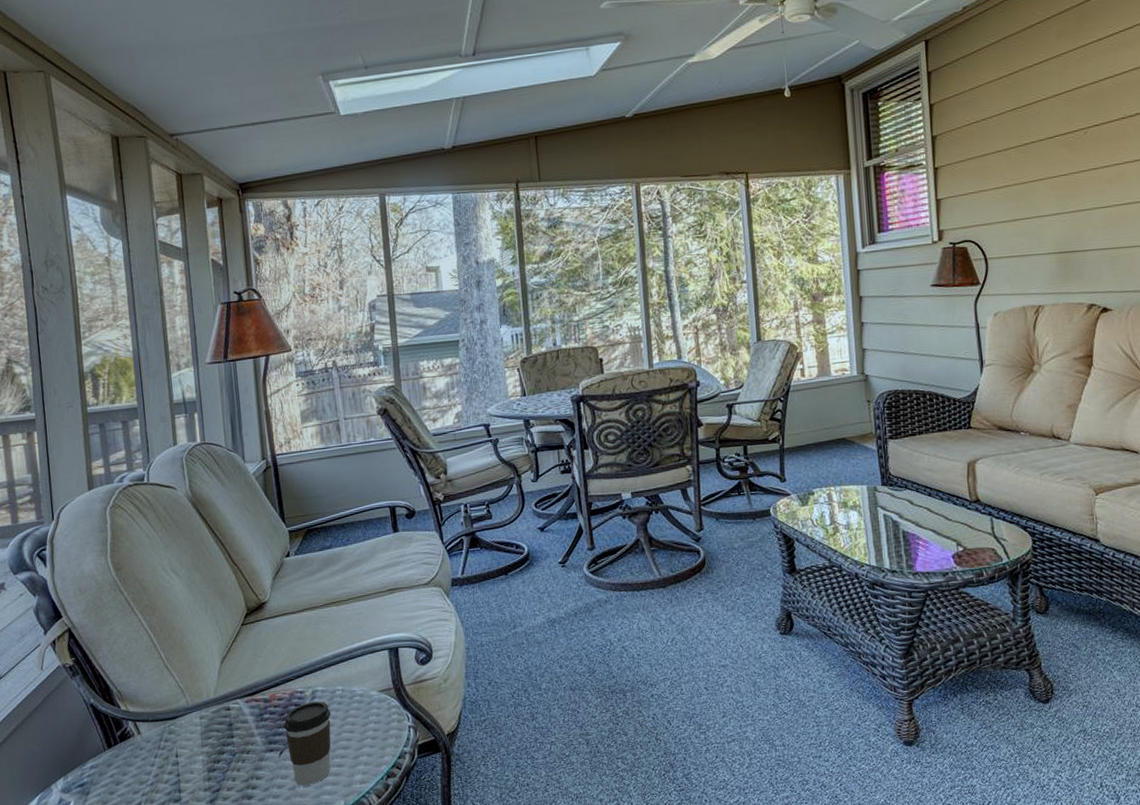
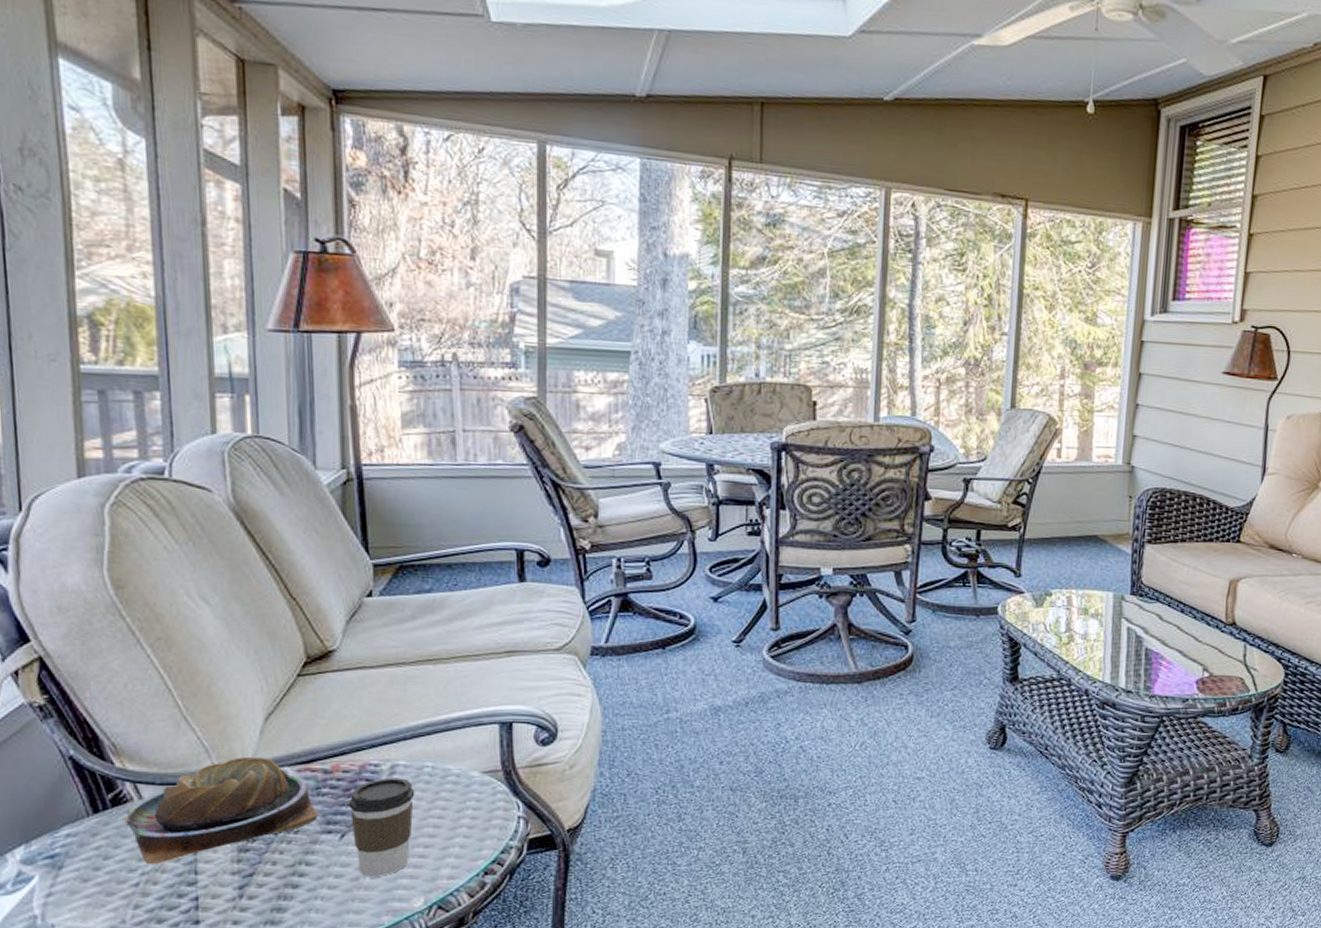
pastry: none [129,693,263,787] -> present [124,757,319,865]

